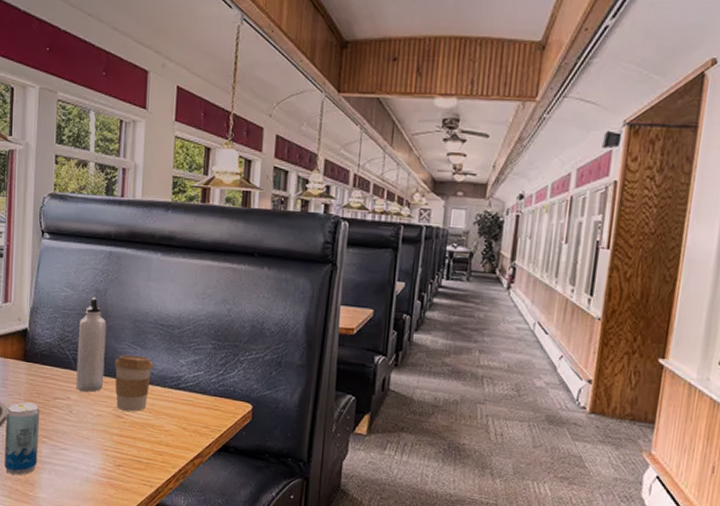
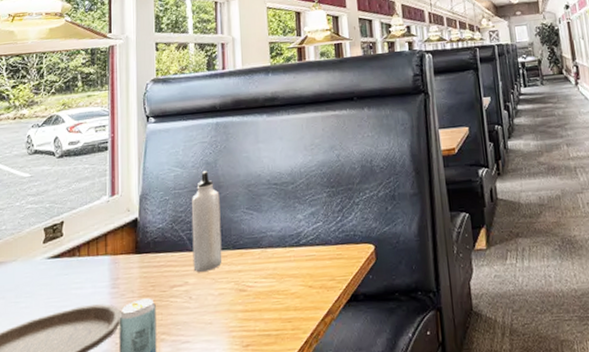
coffee cup: present [114,355,153,412] -> none [231,220,271,283]

